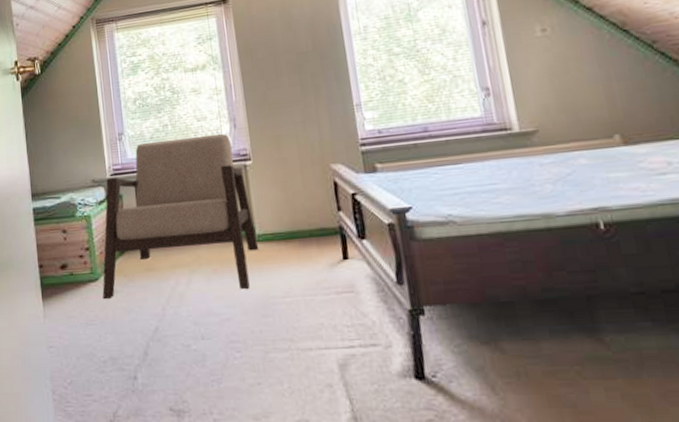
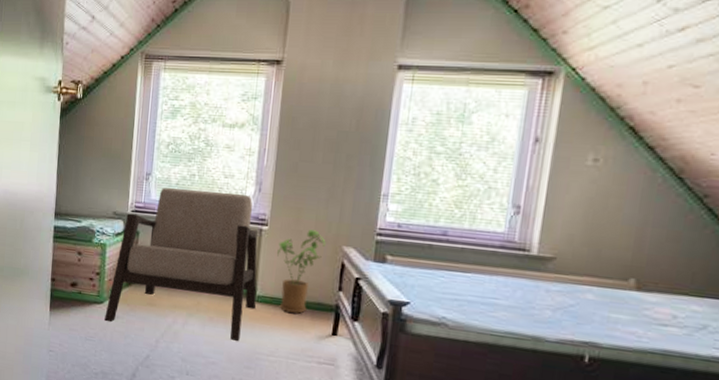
house plant: none [266,154,313,245] -> present [277,229,326,314]

